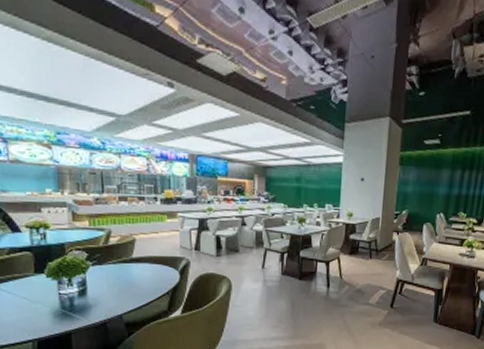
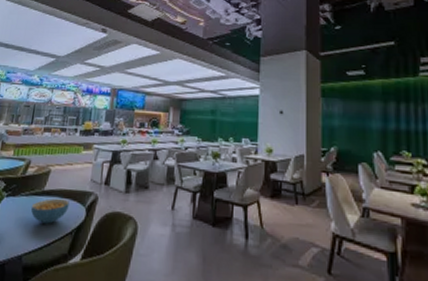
cereal bowl: none [121,264,161,287] -> present [31,198,70,224]

